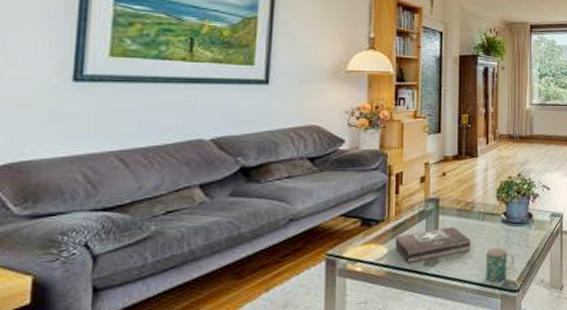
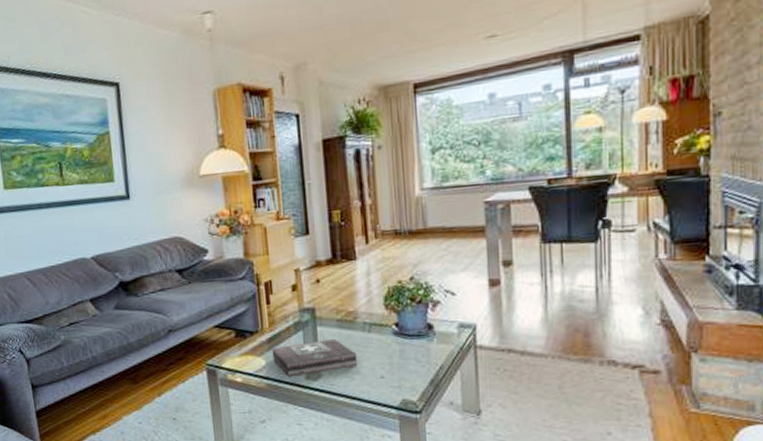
mug: present [486,247,515,283] -> none [376,362,413,401]

